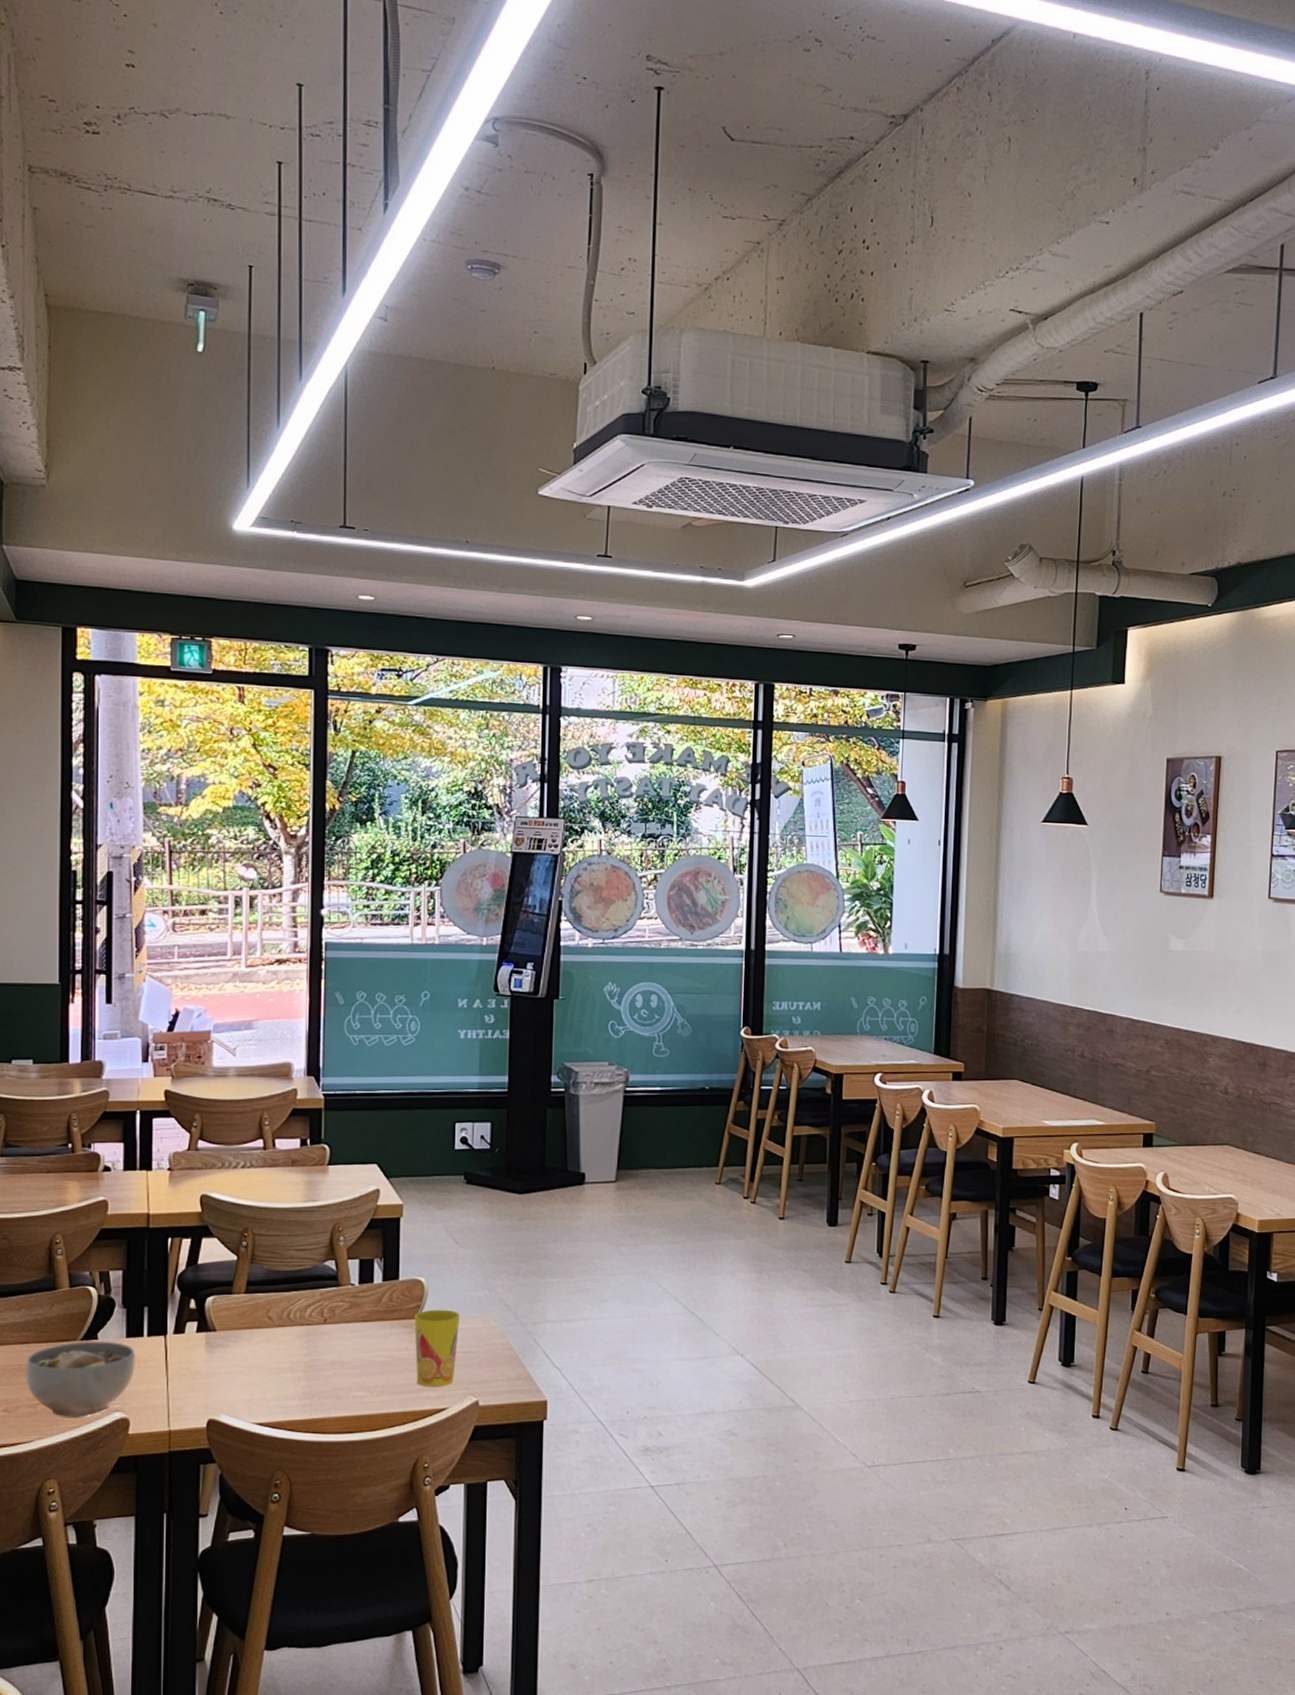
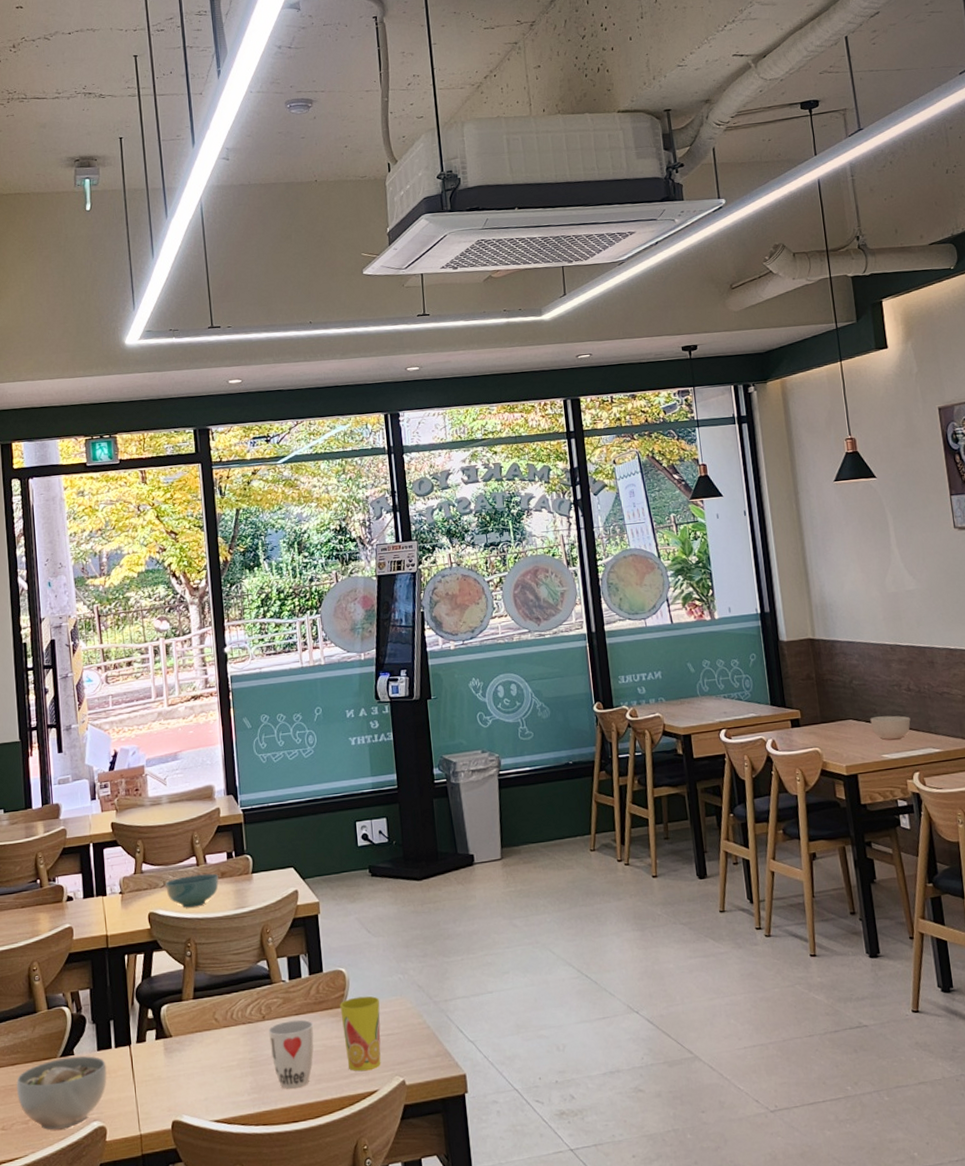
bowl: none [224,1159,289,1194] -> present [165,873,219,908]
cup: none [329,1327,382,1398] -> present [269,1019,314,1089]
bowl: none [1036,1080,1079,1108] -> present [870,715,911,741]

